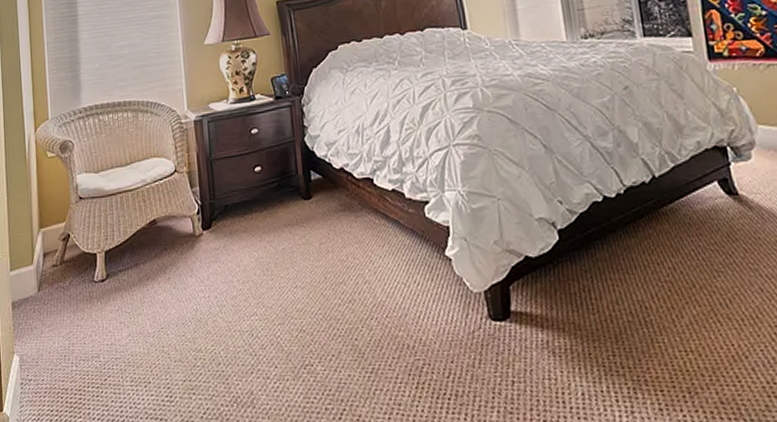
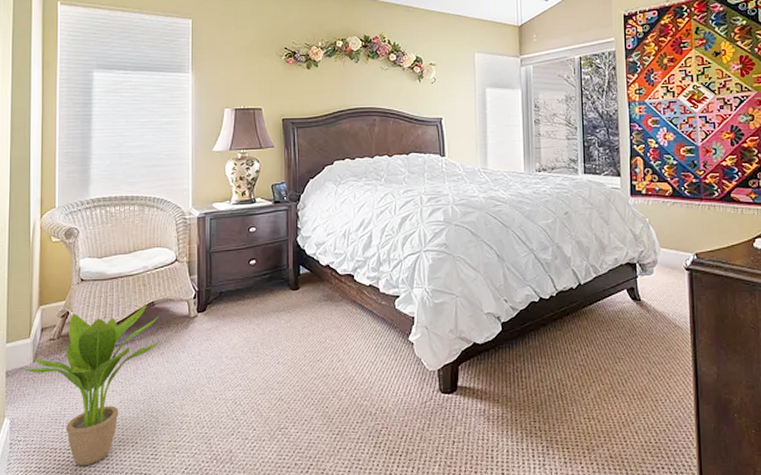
potted plant: none [25,223,166,410] -> present [20,304,161,466]

